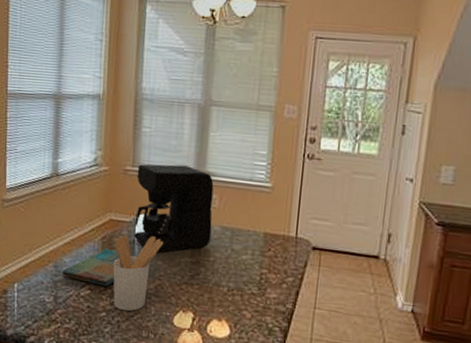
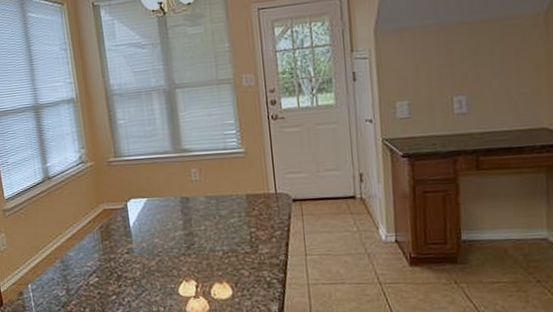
dish towel: present [62,248,139,287] -> none [69,236,136,272]
utensil holder: present [113,235,164,312] -> none [112,217,157,291]
coffee maker: present [134,164,214,253] -> none [119,147,199,232]

